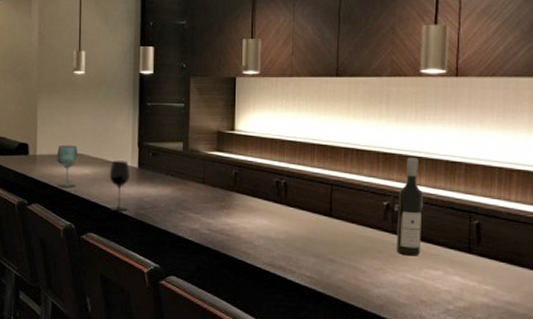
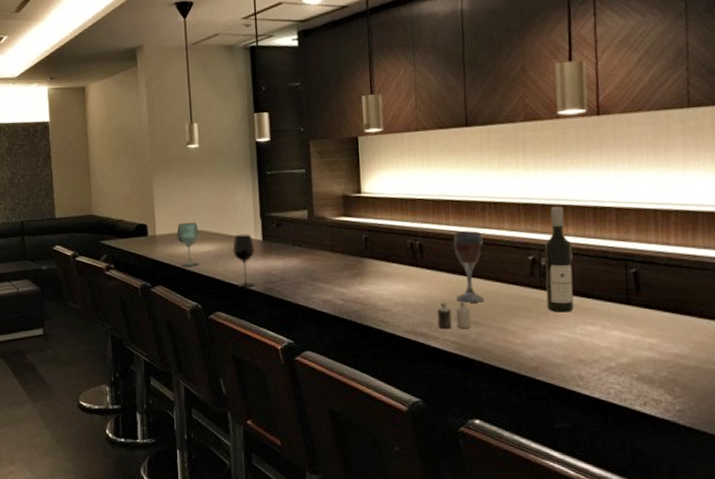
candle: none [295,239,327,265] -> present [437,301,471,329]
cup: none [314,174,343,241] -> present [453,231,485,303]

